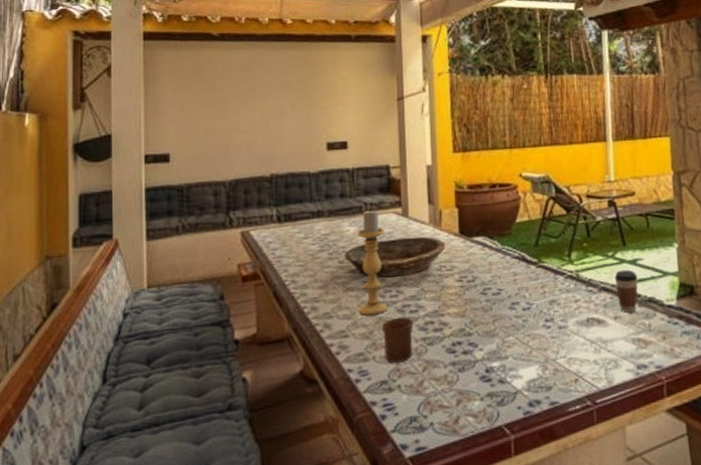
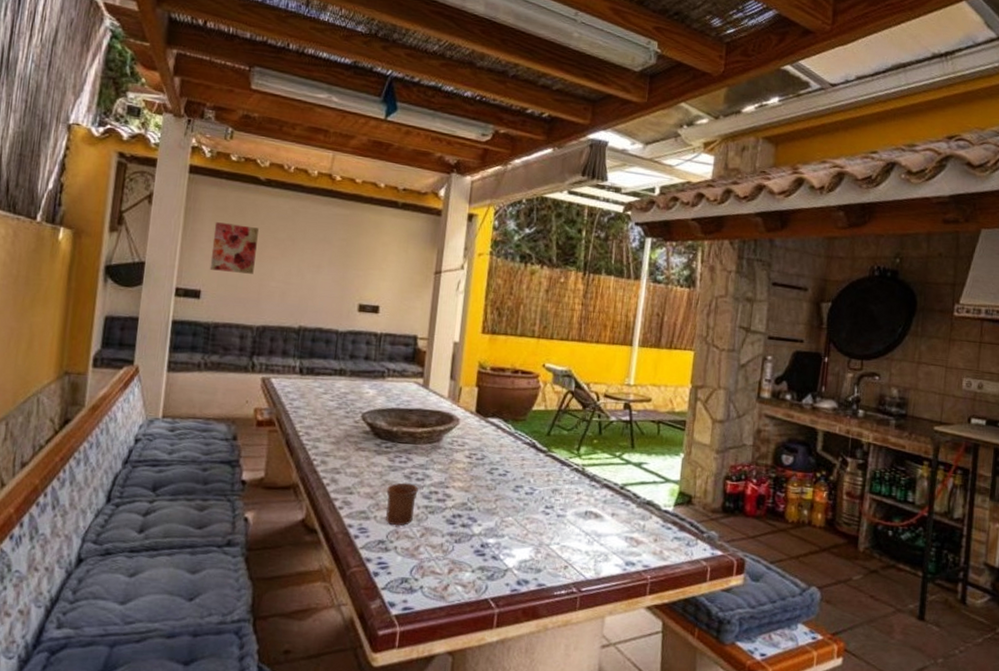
wall art: none [175,82,219,132] -> present [209,222,259,274]
candle holder: present [357,209,388,316] -> none [367,375,403,477]
coffee cup: present [614,269,638,313] -> none [617,470,641,513]

